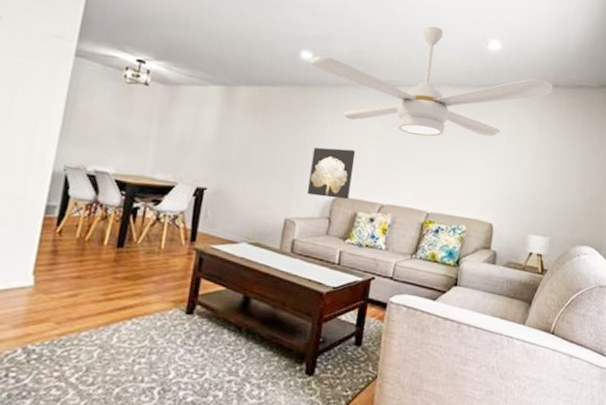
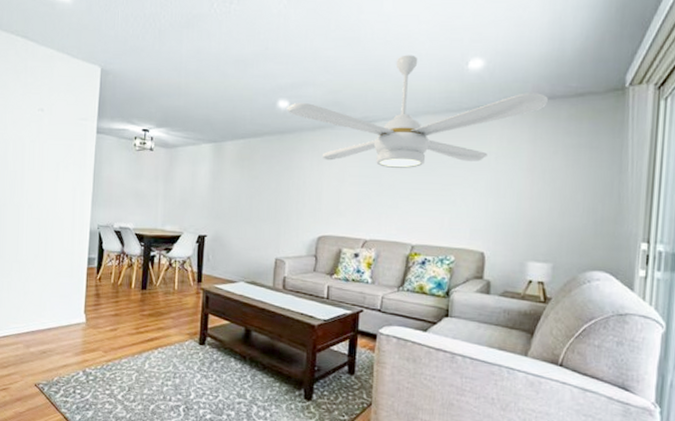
wall art: present [307,147,356,200] -> none [293,189,336,237]

